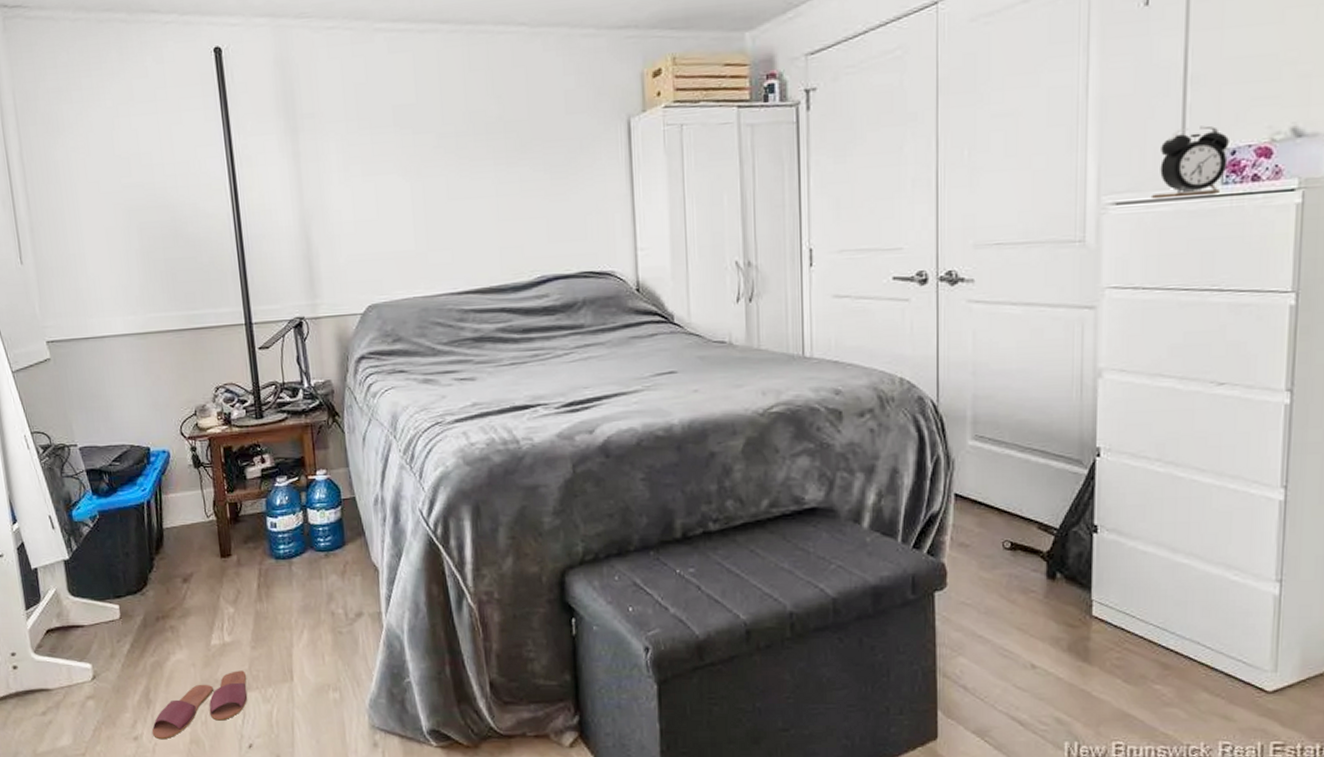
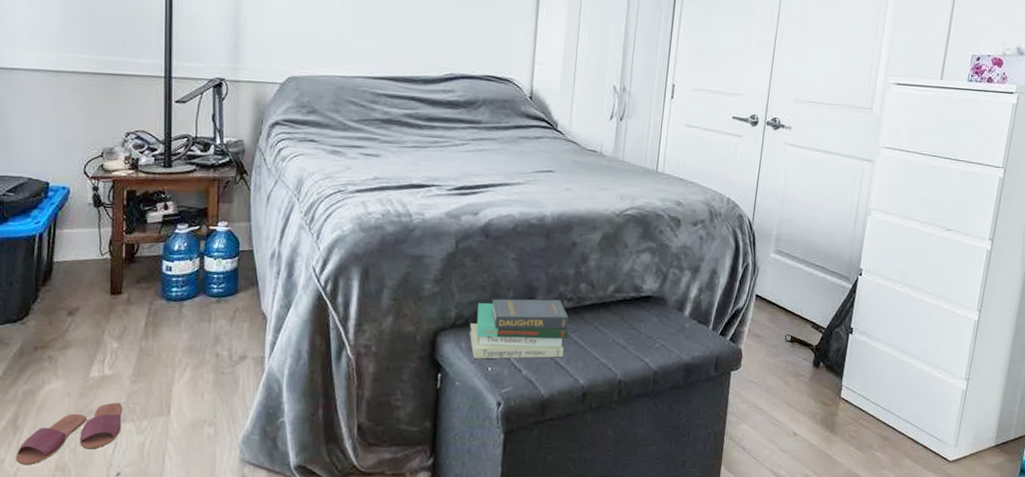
books: none [601,522,720,599] -> present [469,299,569,359]
alarm clock: present [1152,125,1229,198] -> none [921,35,977,87]

